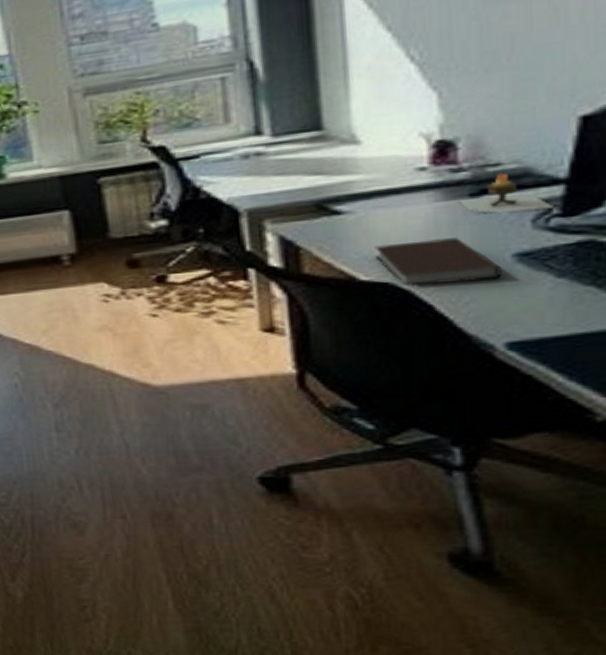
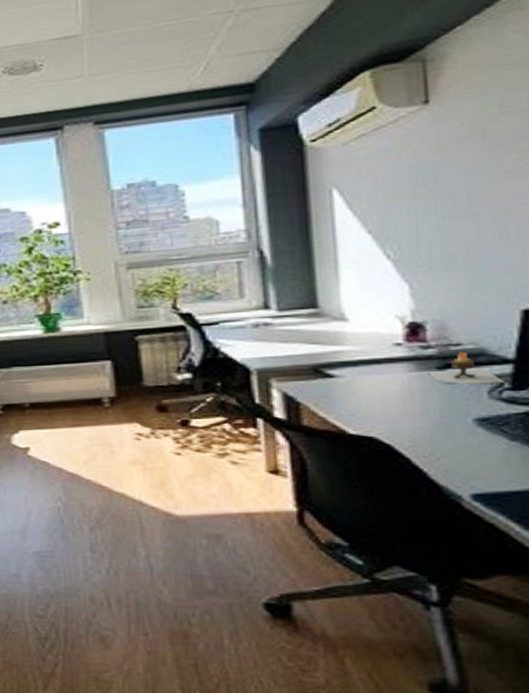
notebook: present [374,237,501,286] -> none [361,401,465,441]

